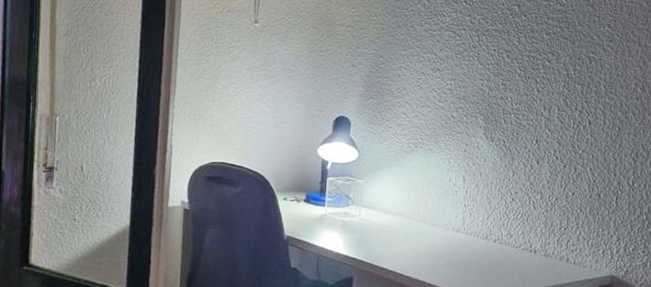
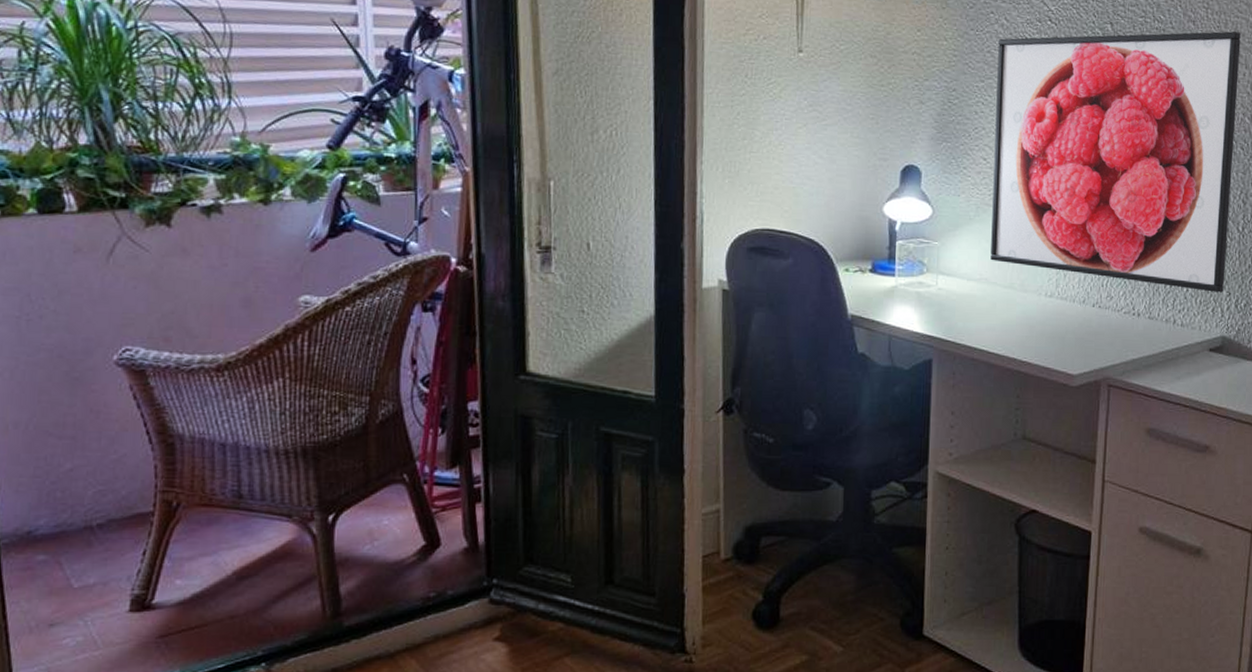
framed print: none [406,14,635,237] -> present [990,31,1241,293]

